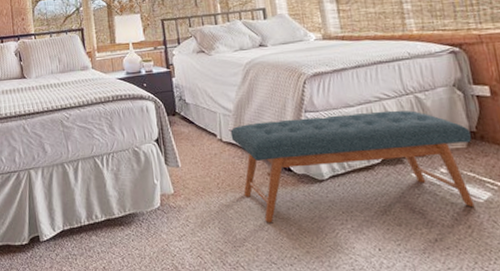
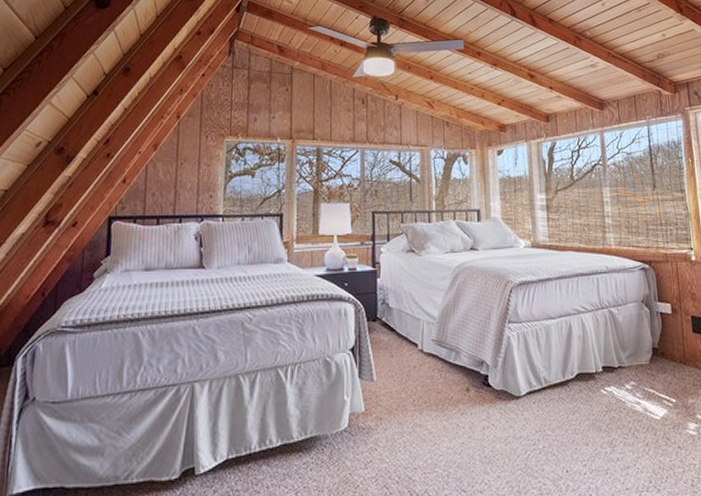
bench: present [230,110,475,222] -> none [432,324,654,444]

